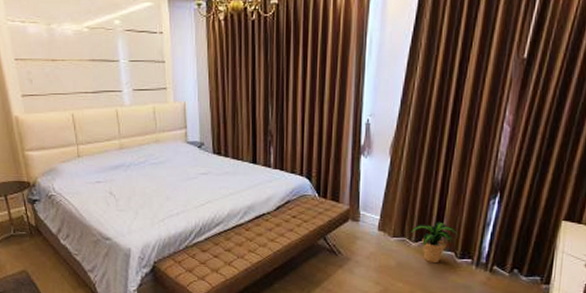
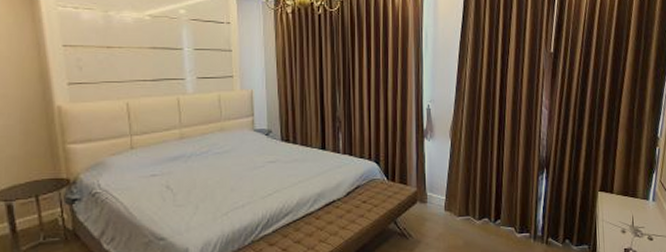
potted plant: present [411,221,459,264] -> none [474,198,516,240]

